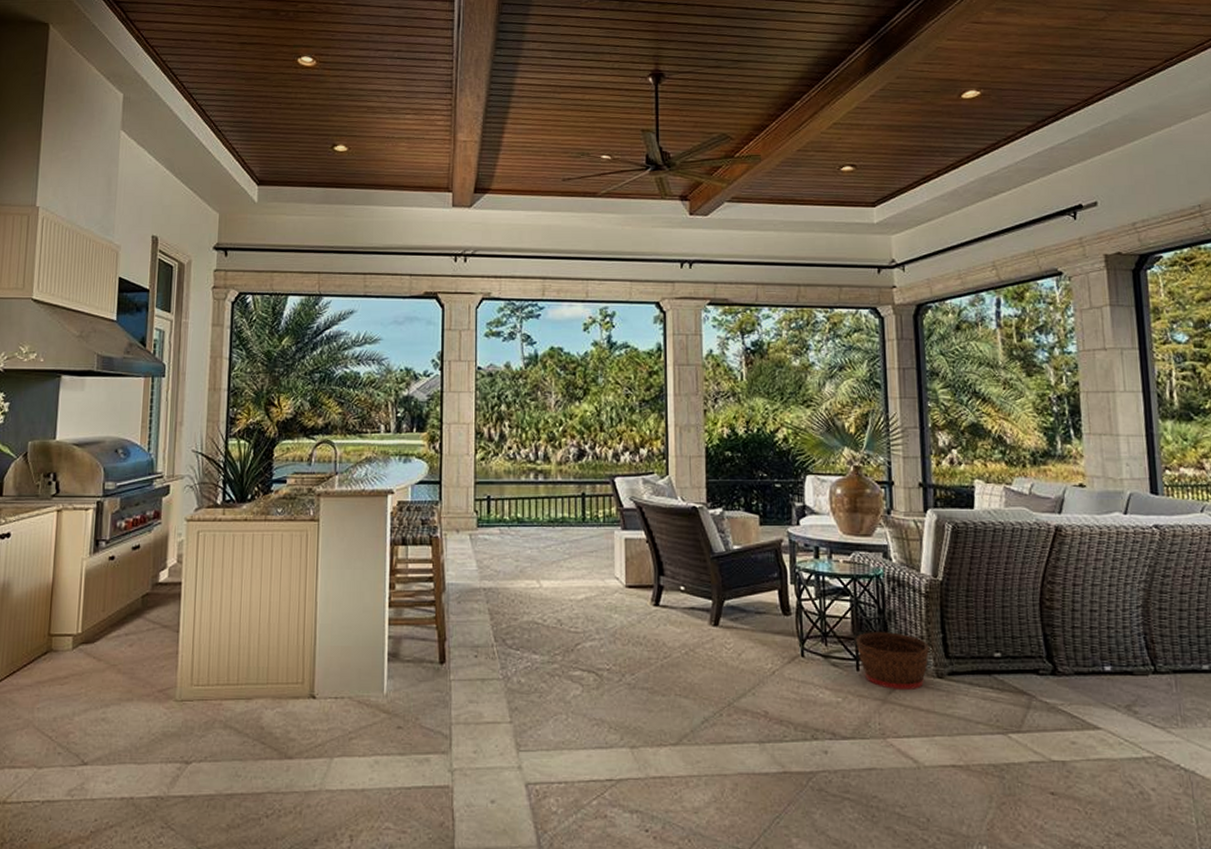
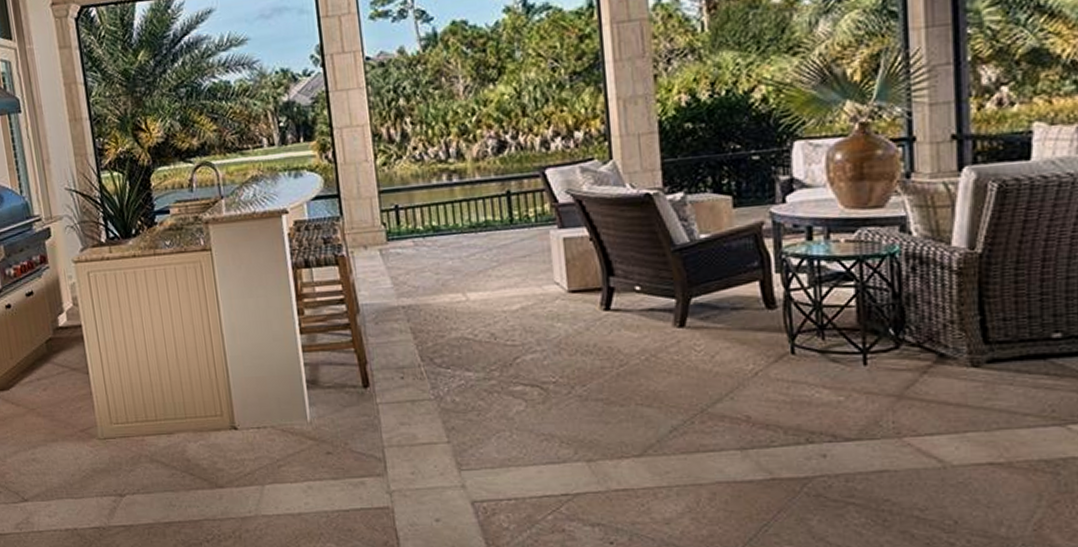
basket: present [855,632,930,689] -> none [862,318,963,383]

